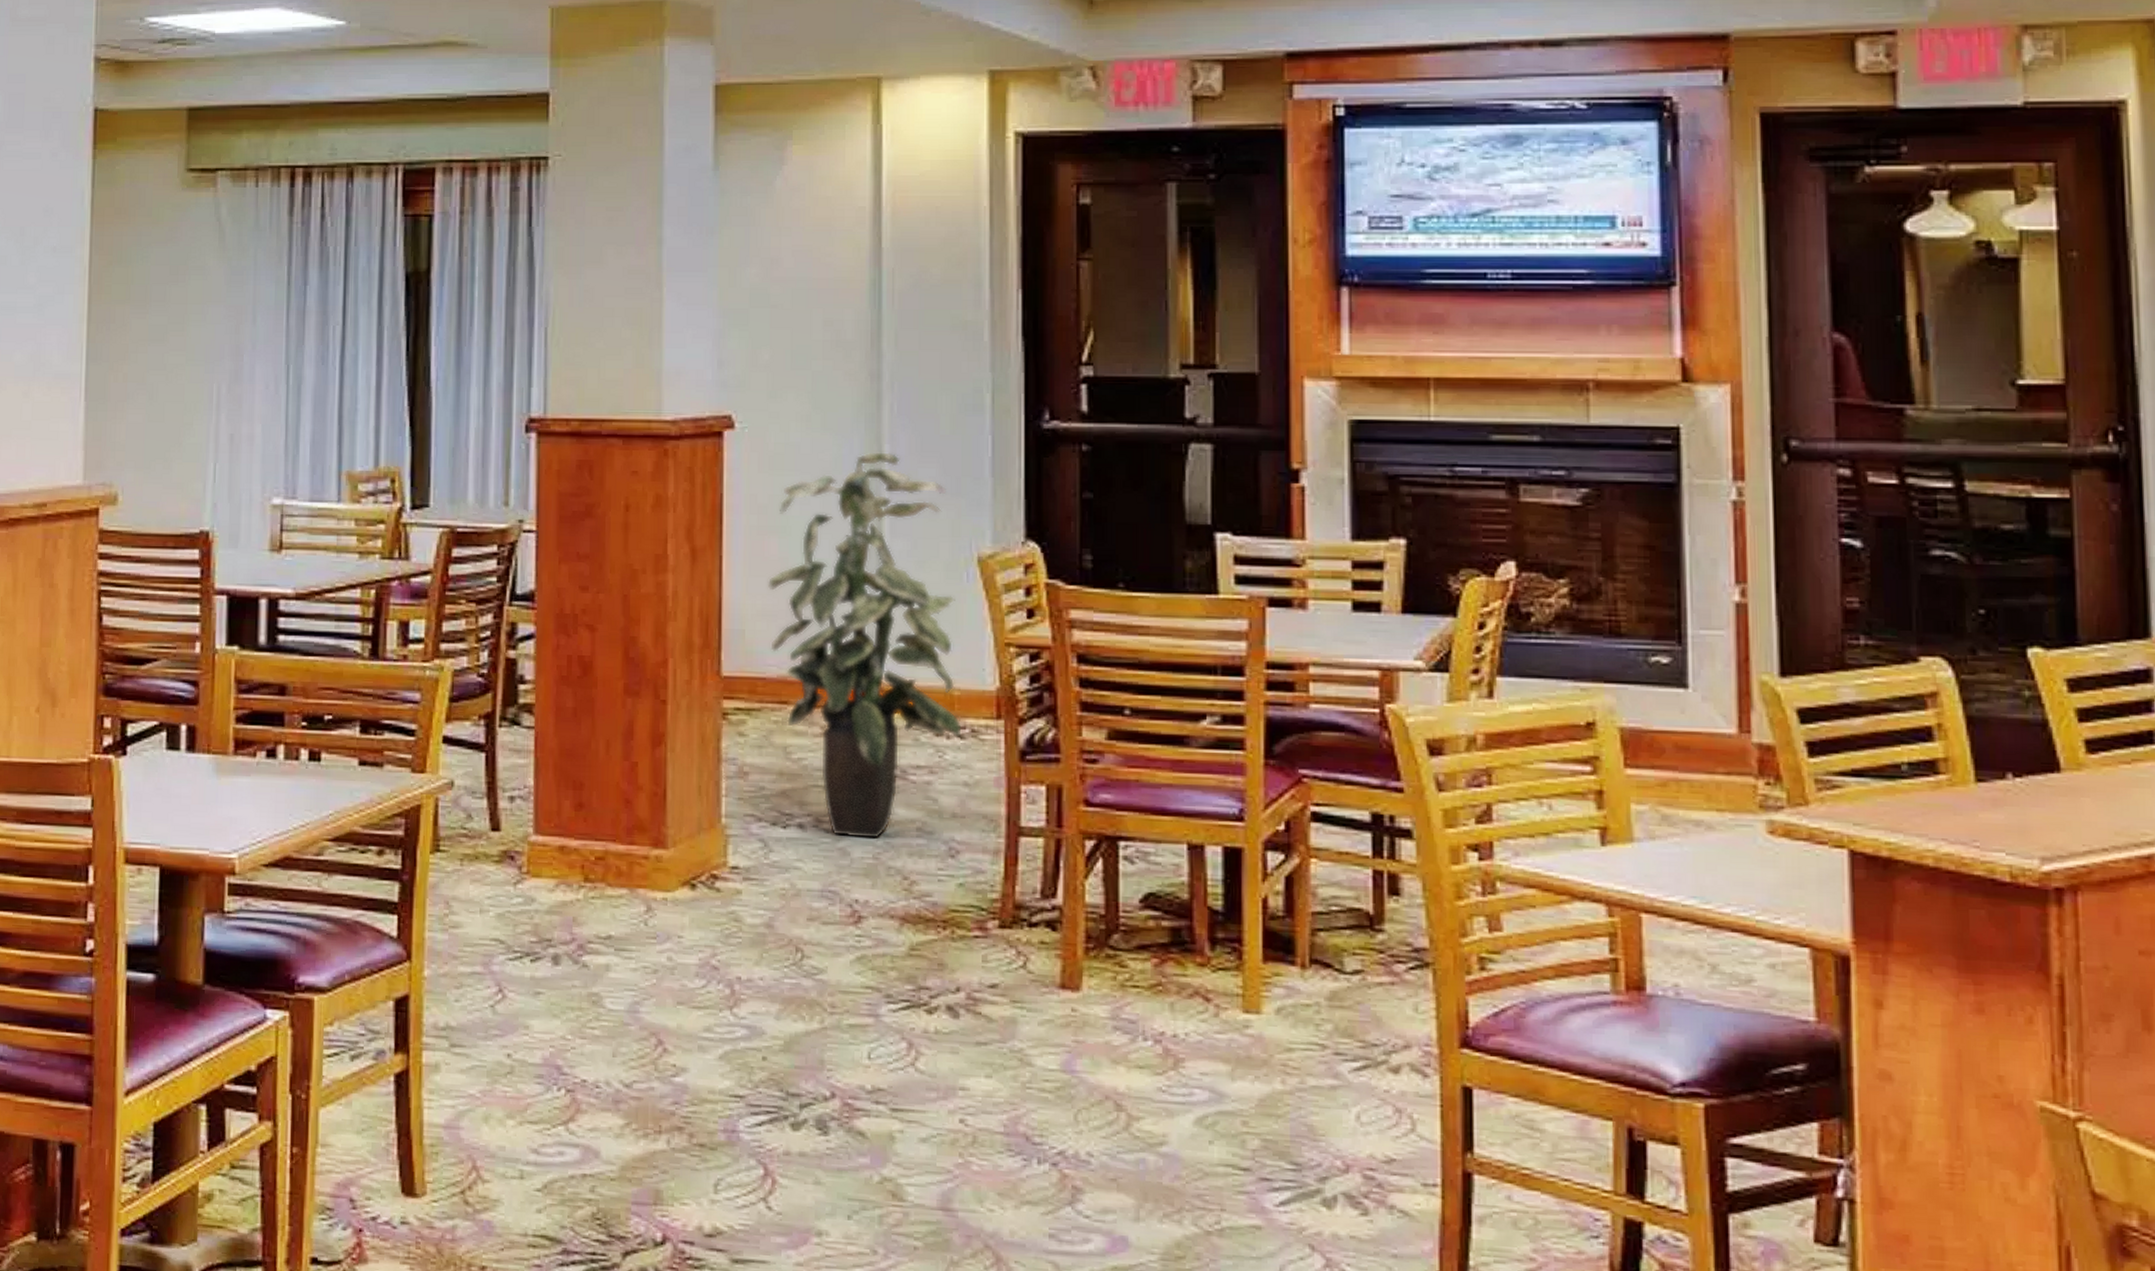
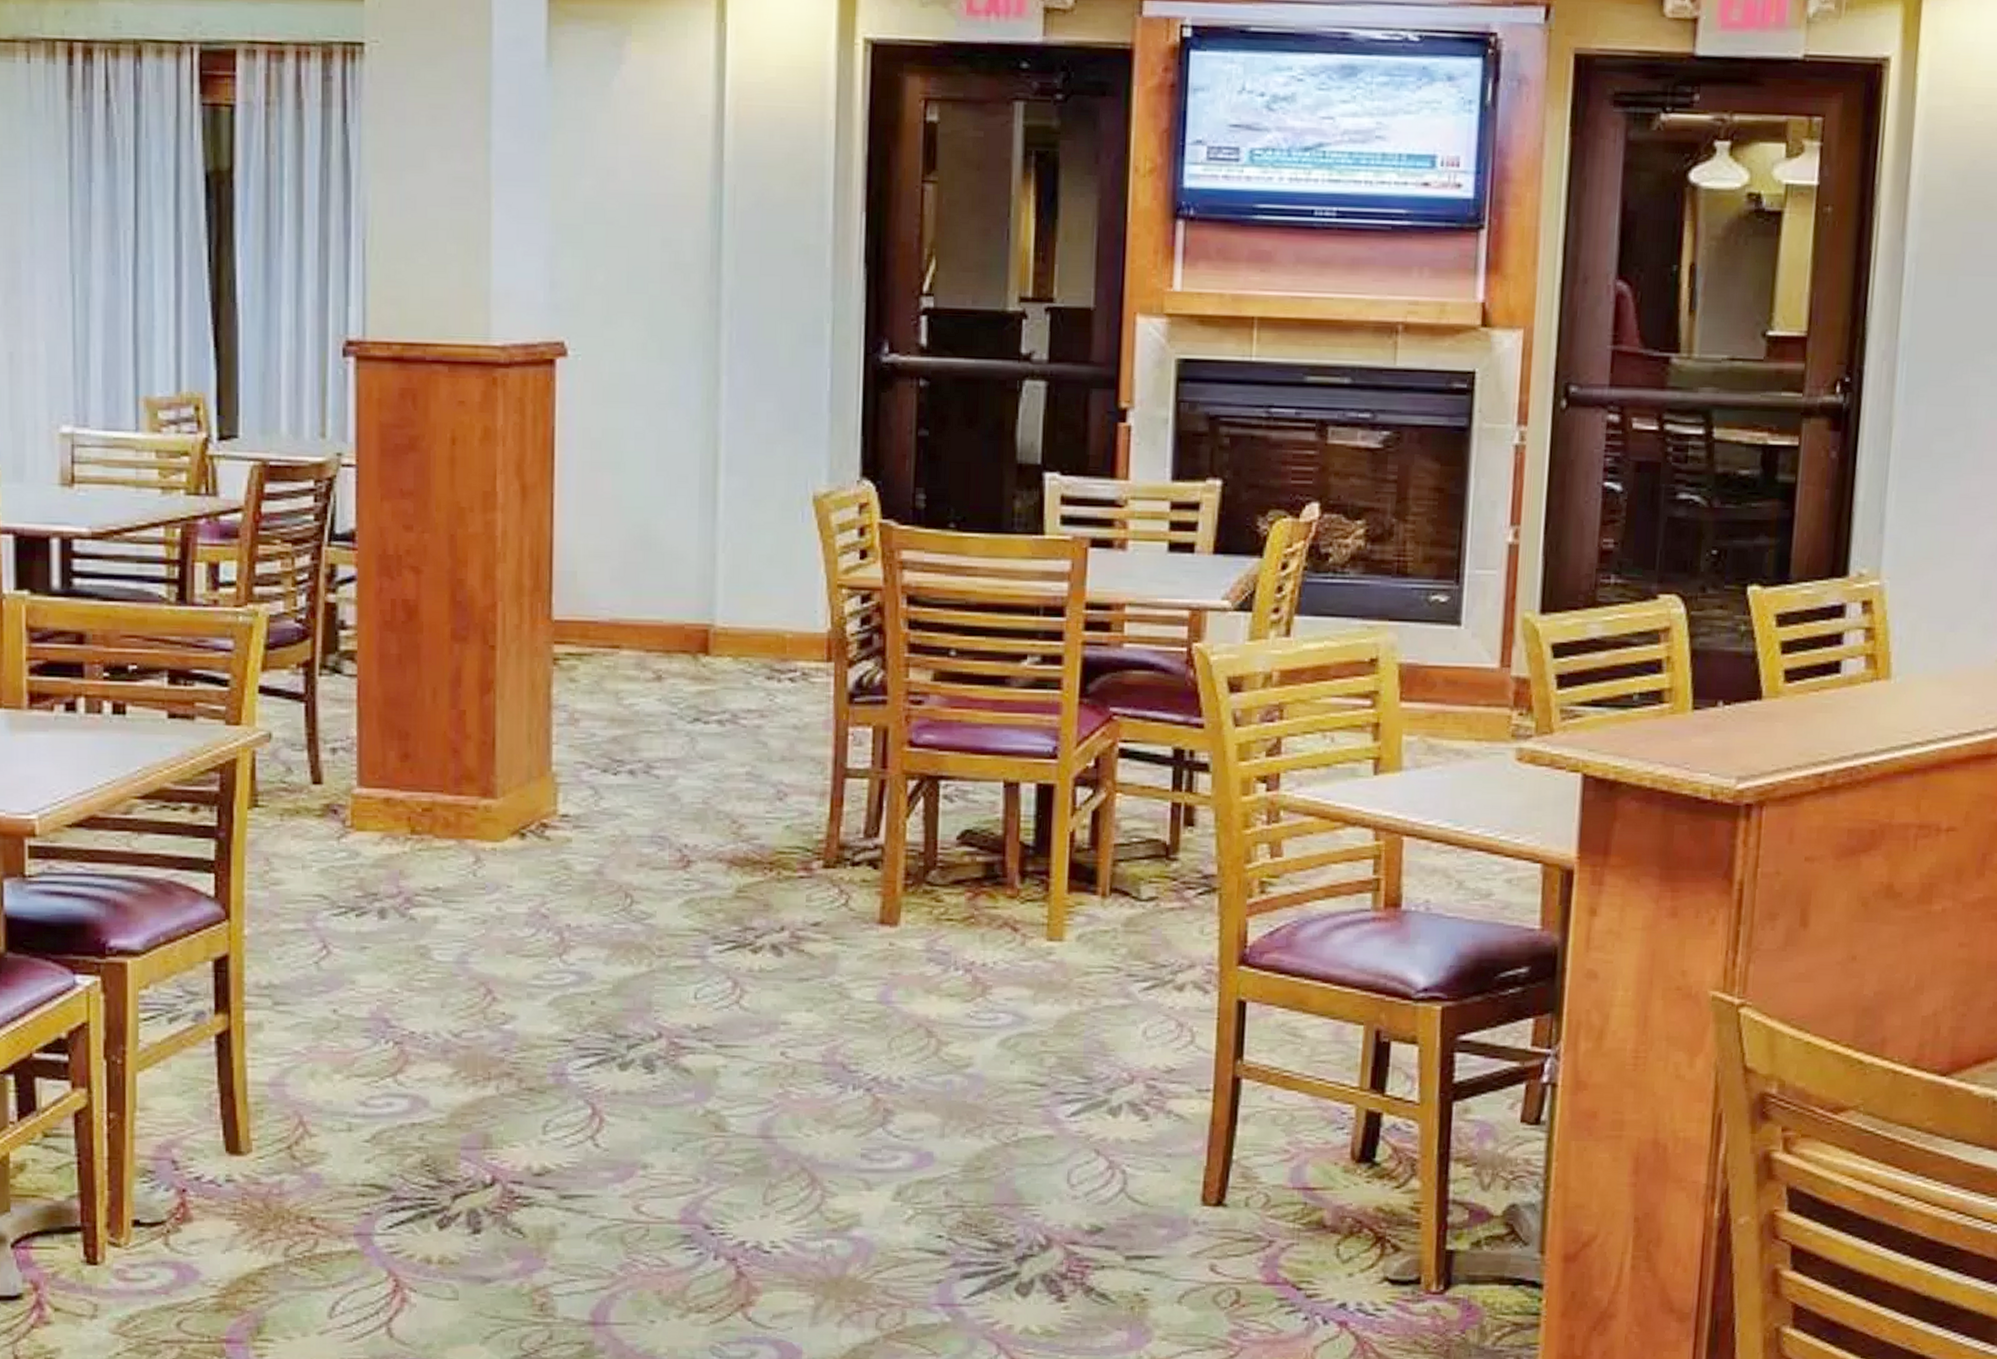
indoor plant: present [767,451,963,840] -> none [600,382,794,785]

